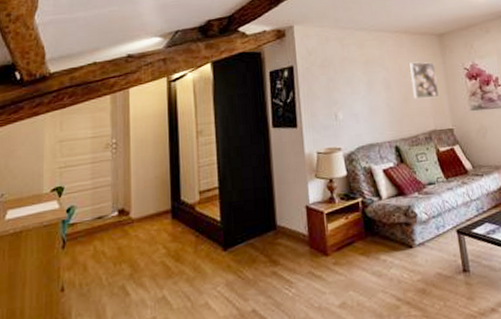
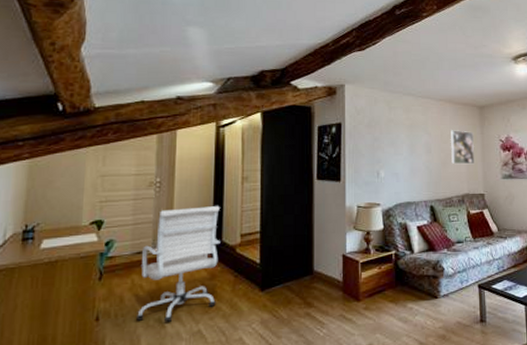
office chair: none [99,162,179,290] -> present [135,205,220,322]

